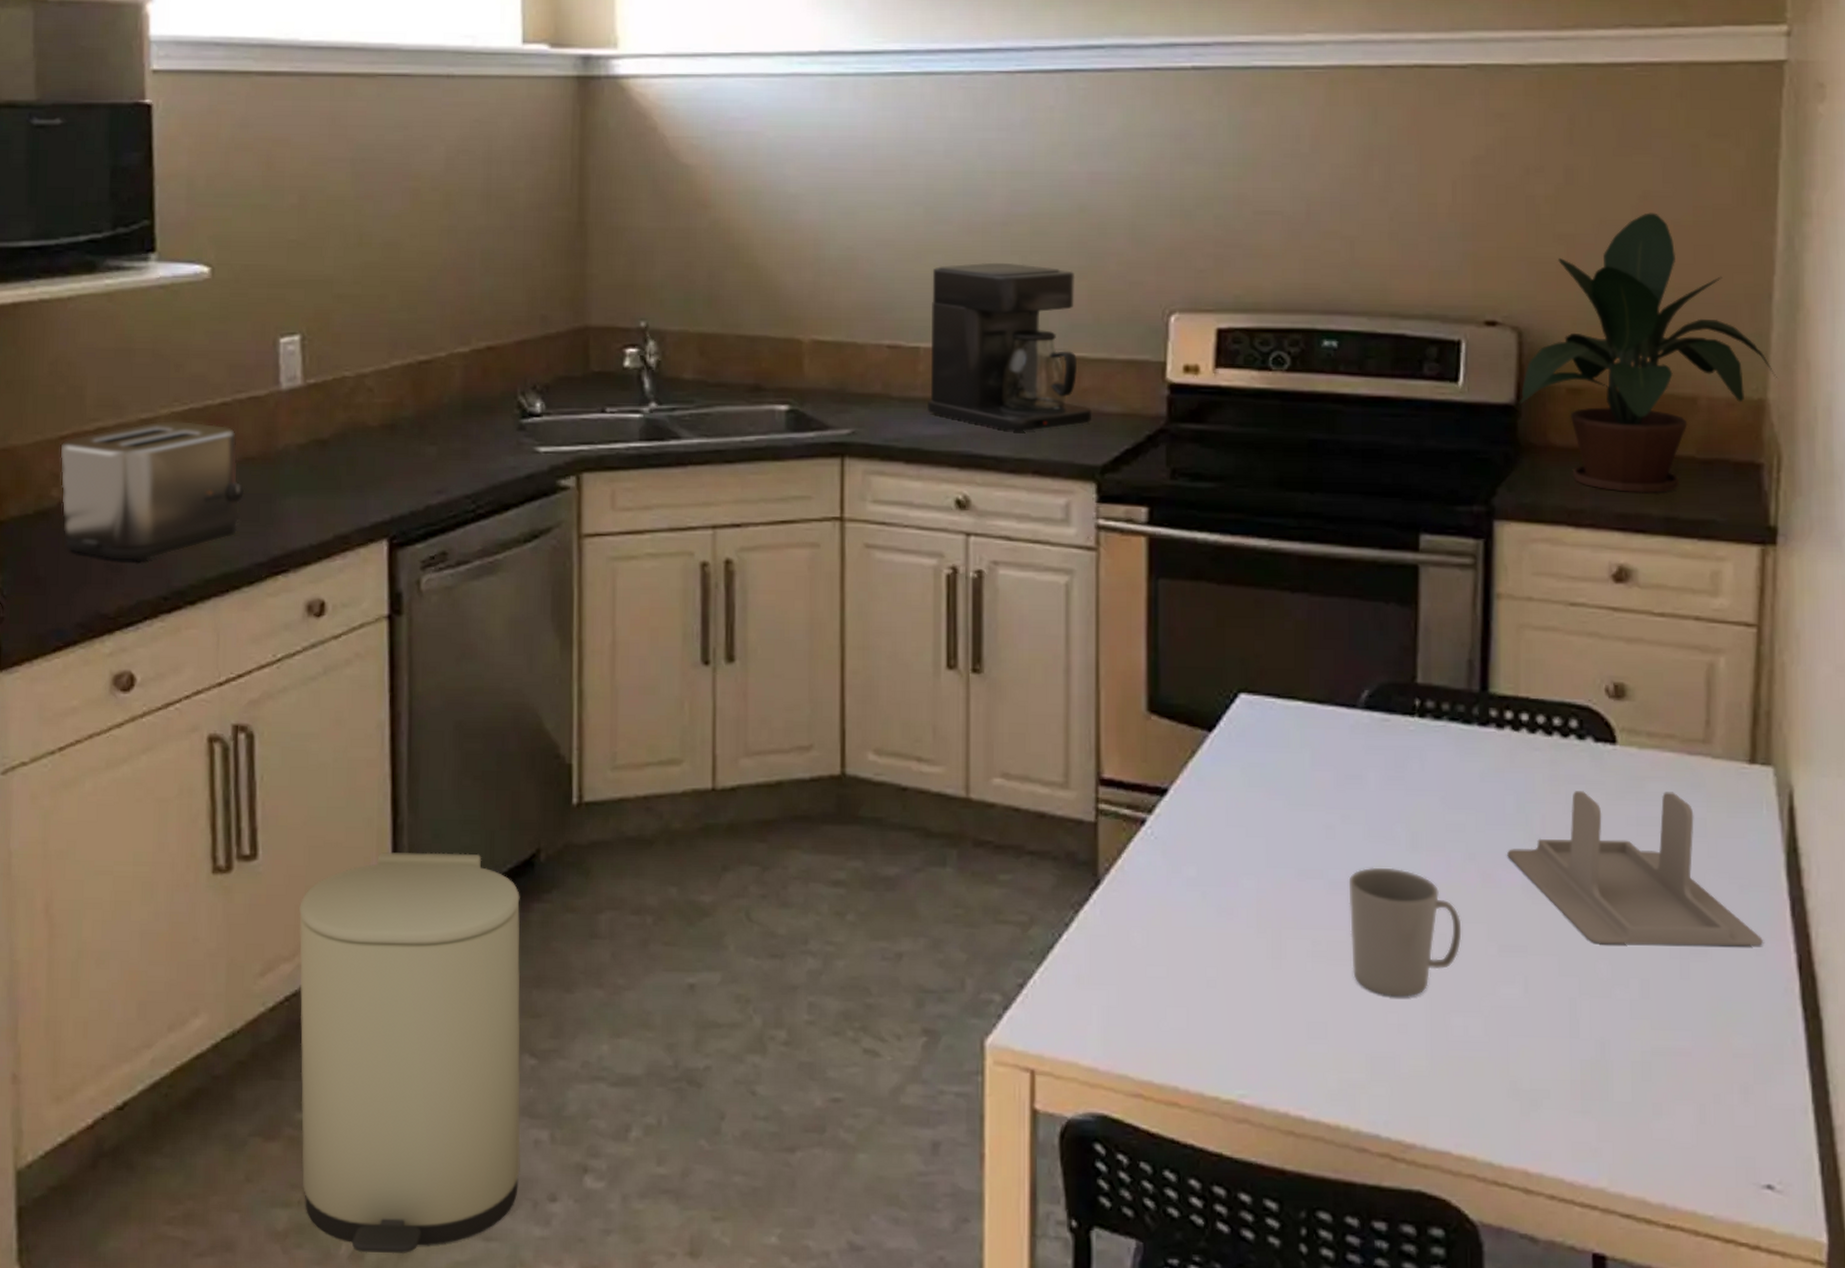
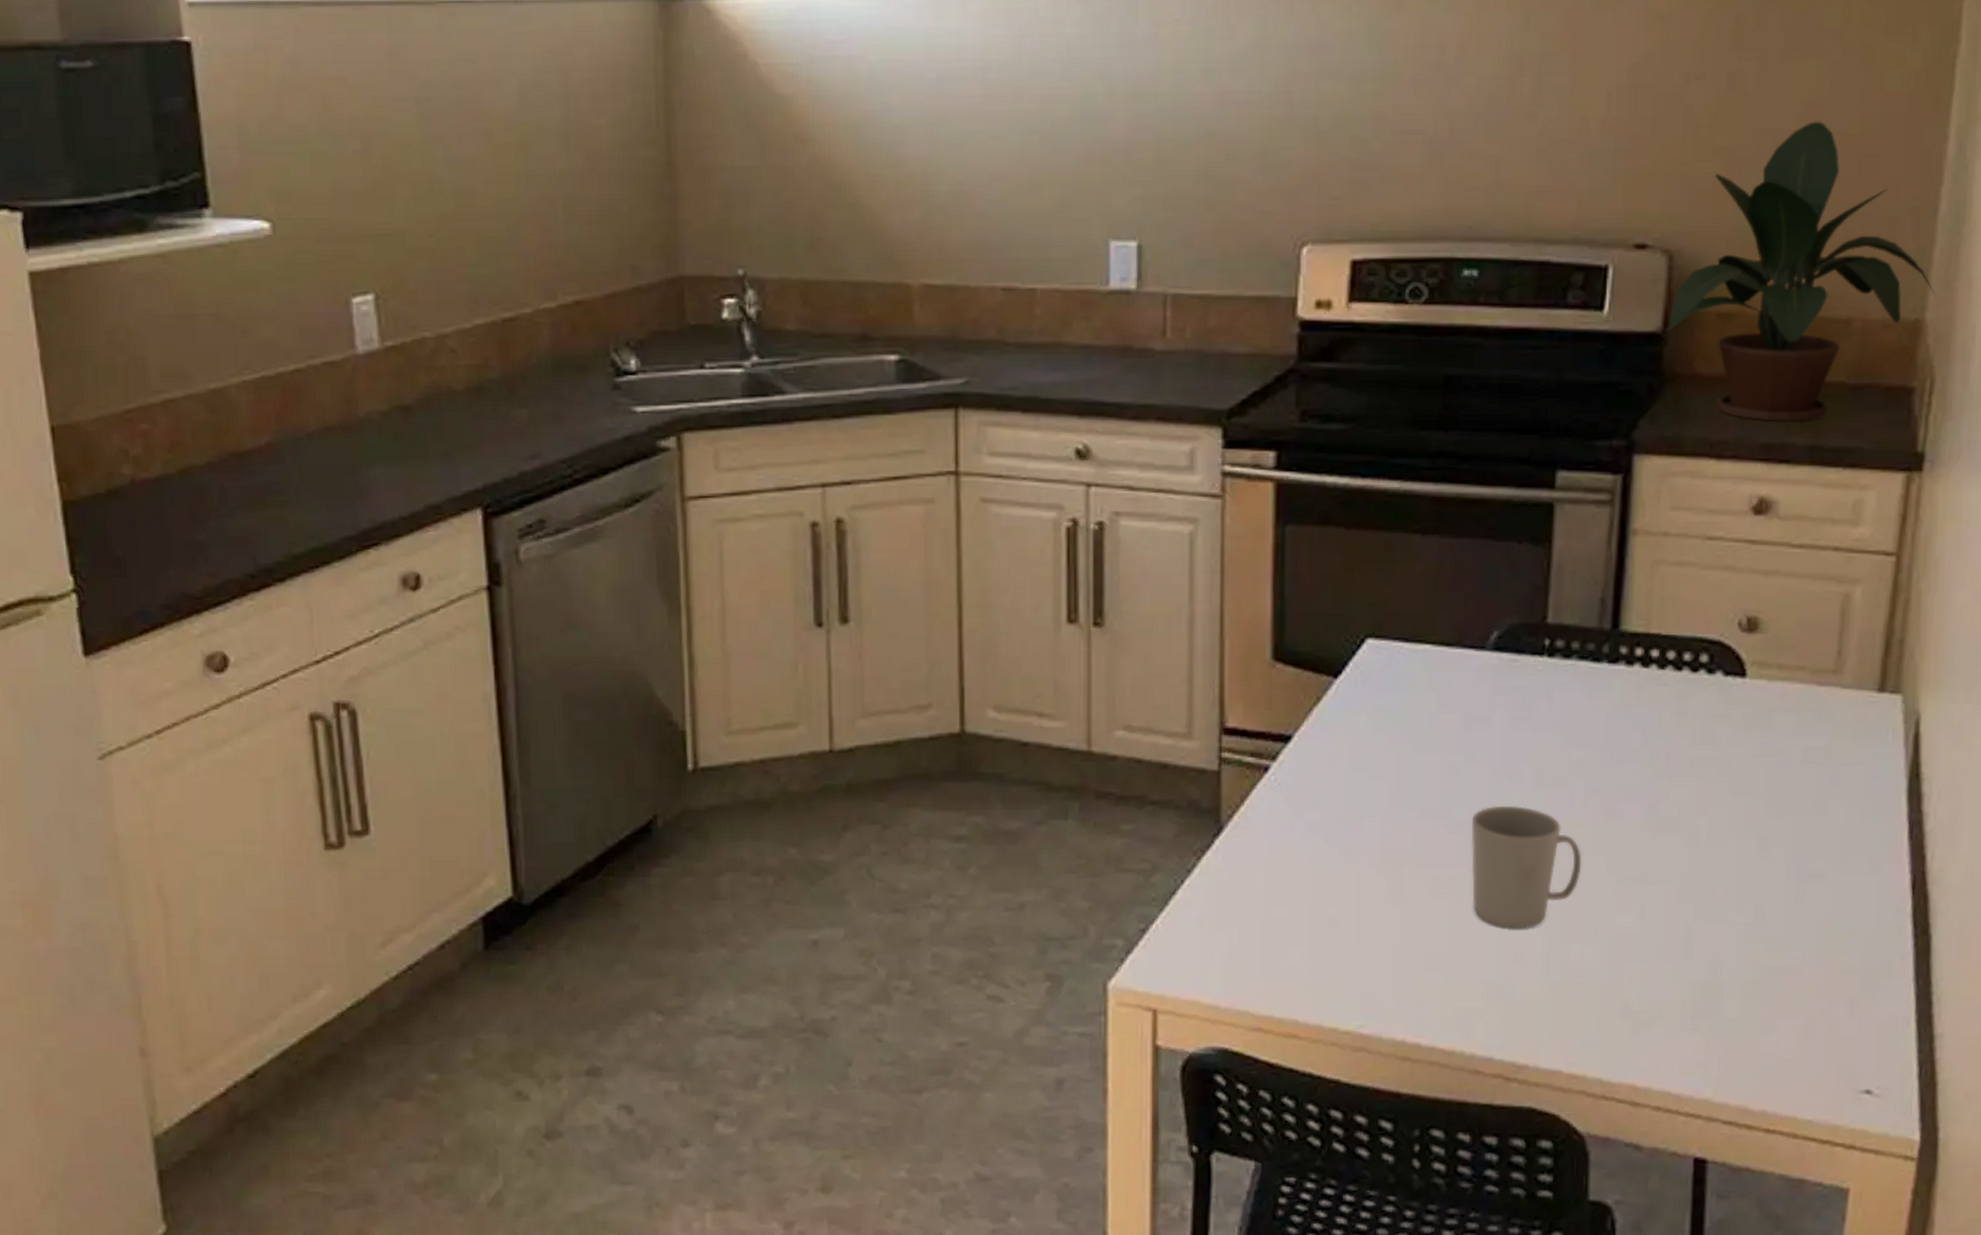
toaster: present [60,420,245,561] -> none [126,389,327,539]
pedal bin: present [299,852,521,1255] -> none [416,821,652,1201]
coffee maker: present [927,262,1092,432] -> none [1045,194,1219,377]
napkin holder: present [1507,791,1763,947] -> none [1631,722,1879,872]

